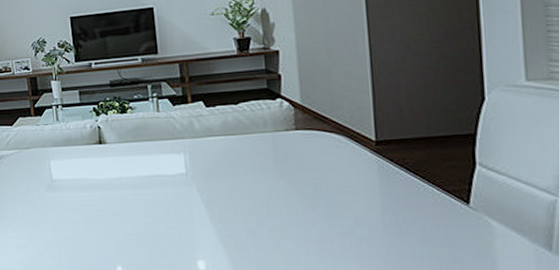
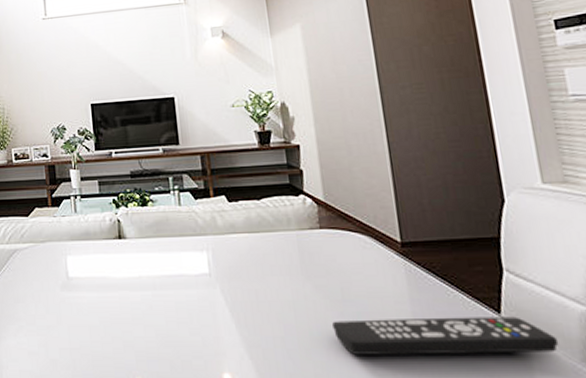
remote control: none [303,207,524,243] -> present [332,316,559,355]

